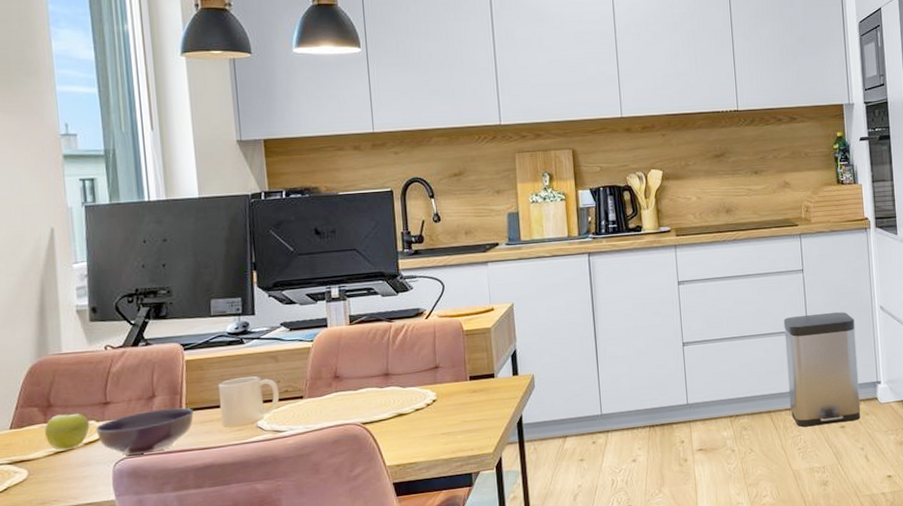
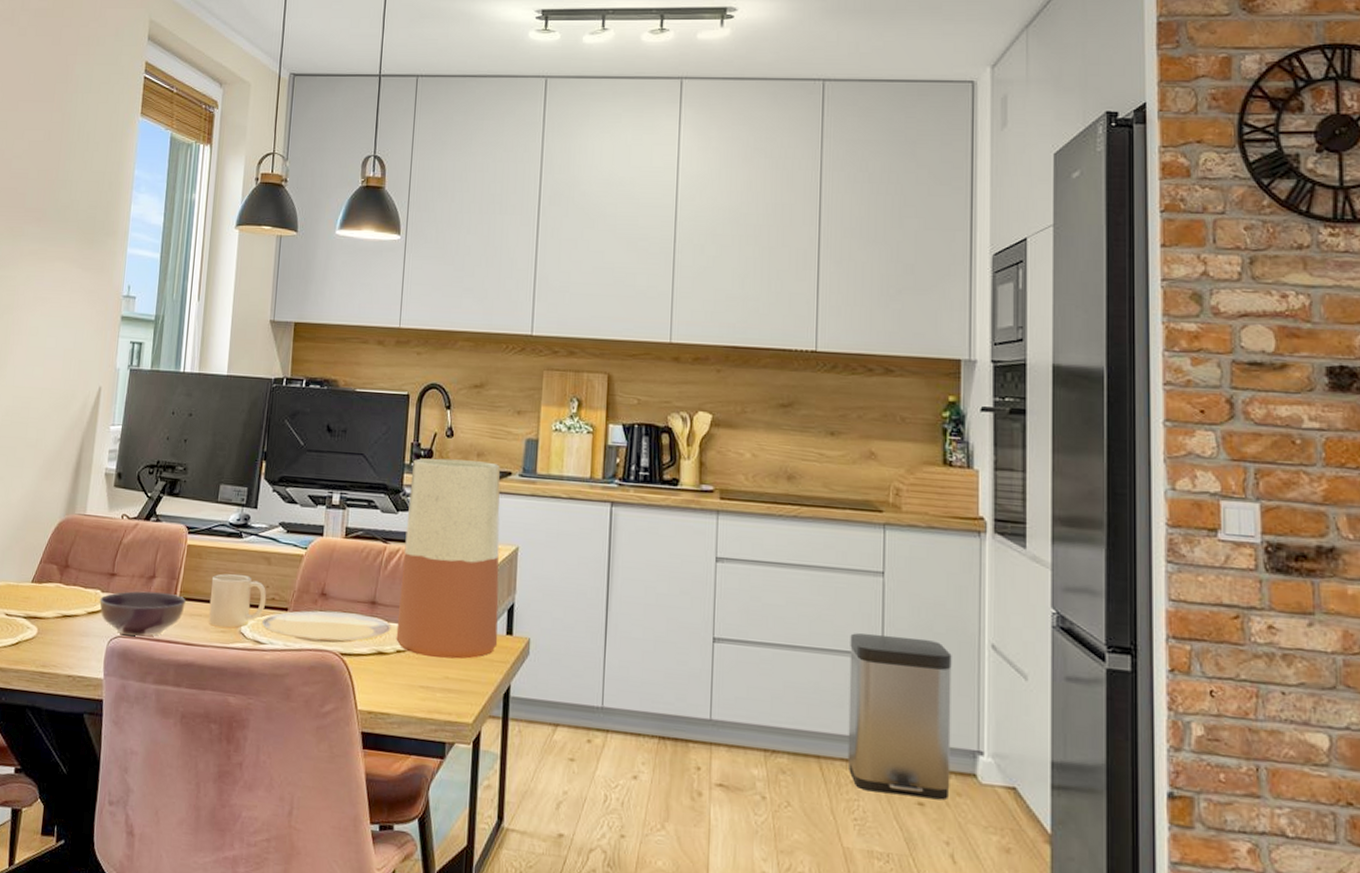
fruit: present [45,412,90,450] -> none [58,576,96,615]
plate: none [278,386,407,421] -> present [262,610,391,643]
vase: none [405,237,506,409] -> present [396,458,501,659]

